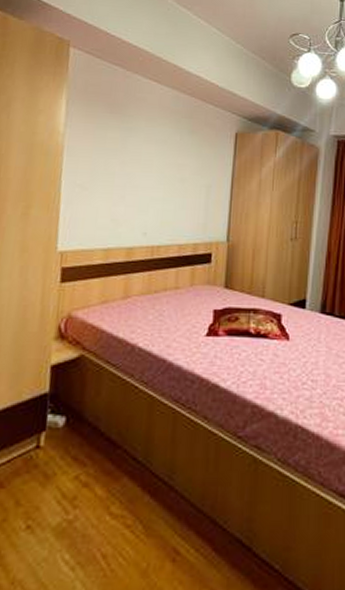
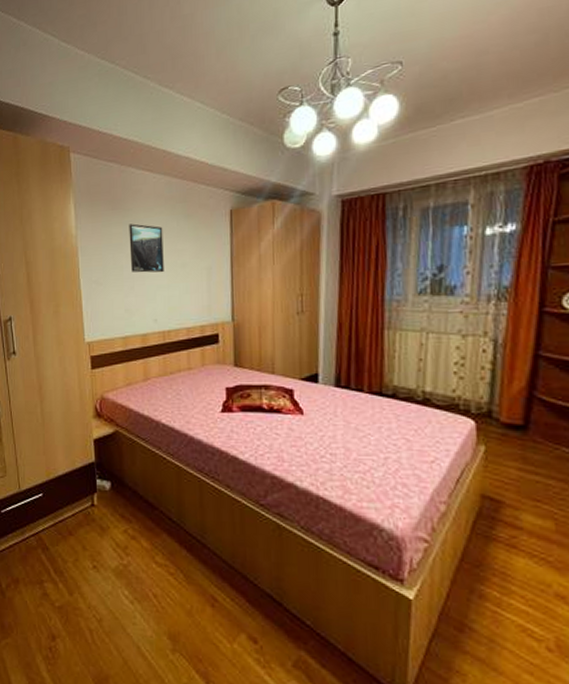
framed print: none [124,130,165,185] -> present [129,223,164,273]

